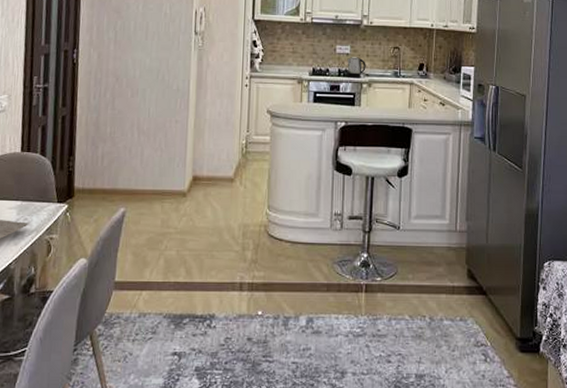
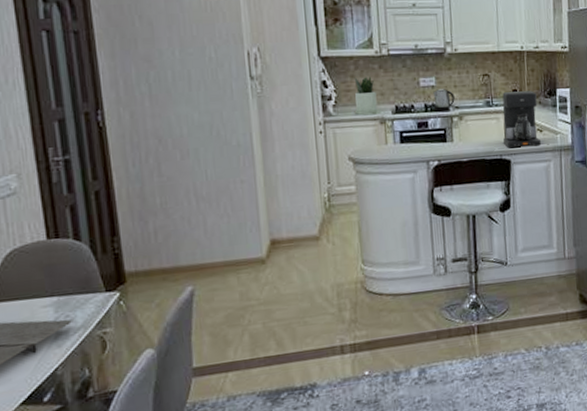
planter: none [276,40,299,74] -> present [354,76,380,115]
coffee maker: none [407,65,443,120] -> present [502,91,542,149]

